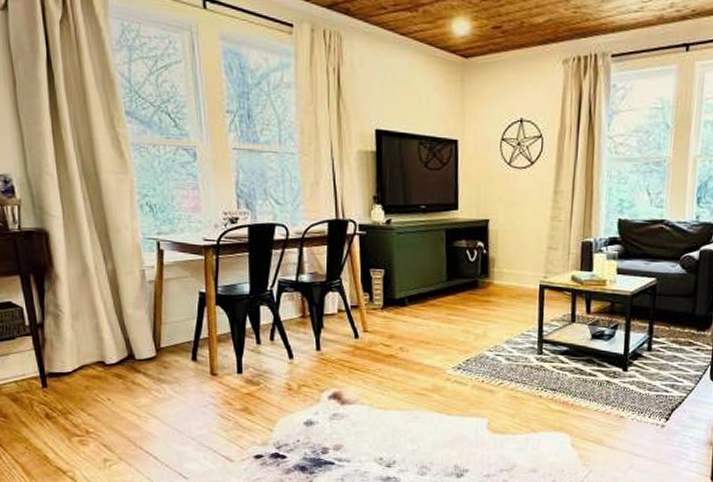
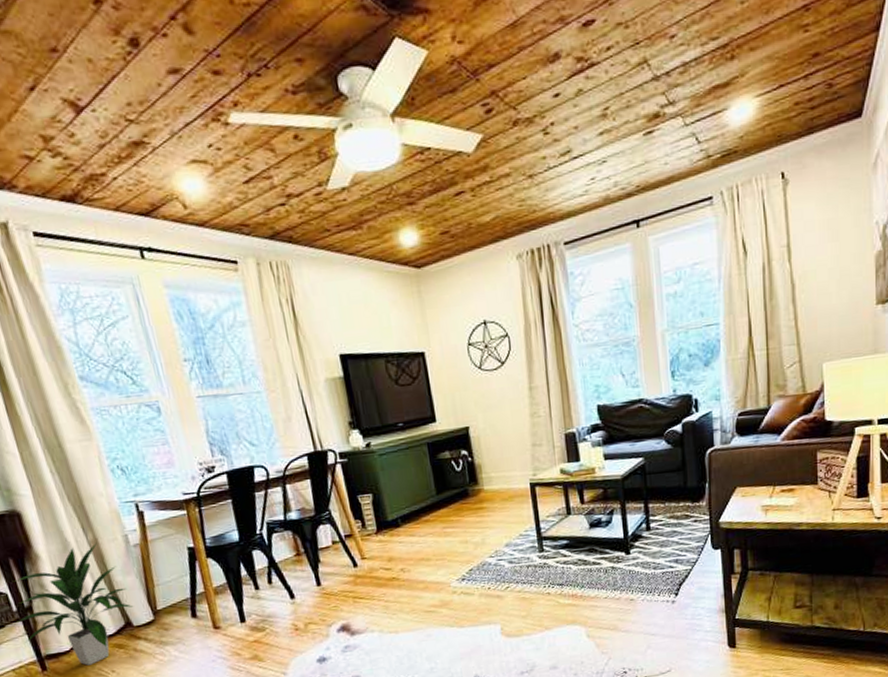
indoor plant: none [24,273,139,390] -> present [13,542,134,666]

